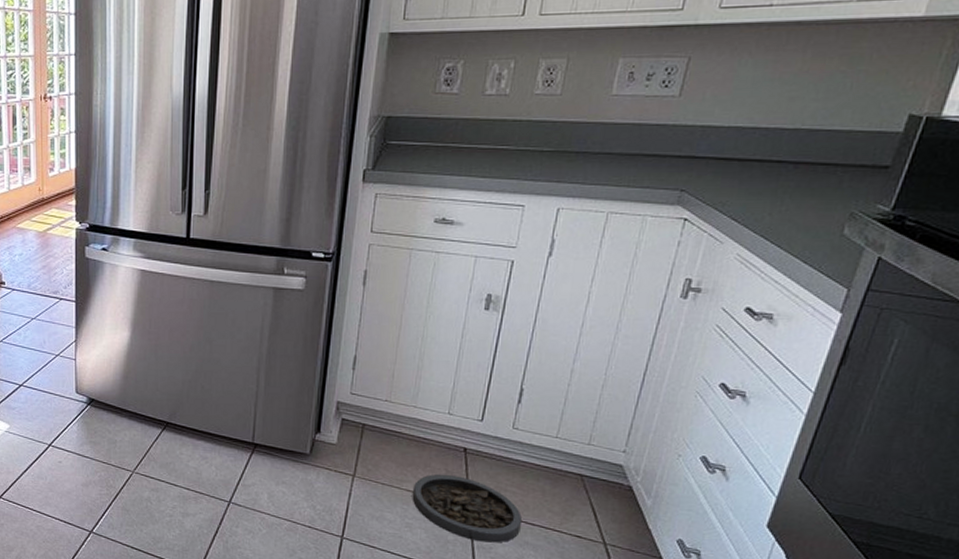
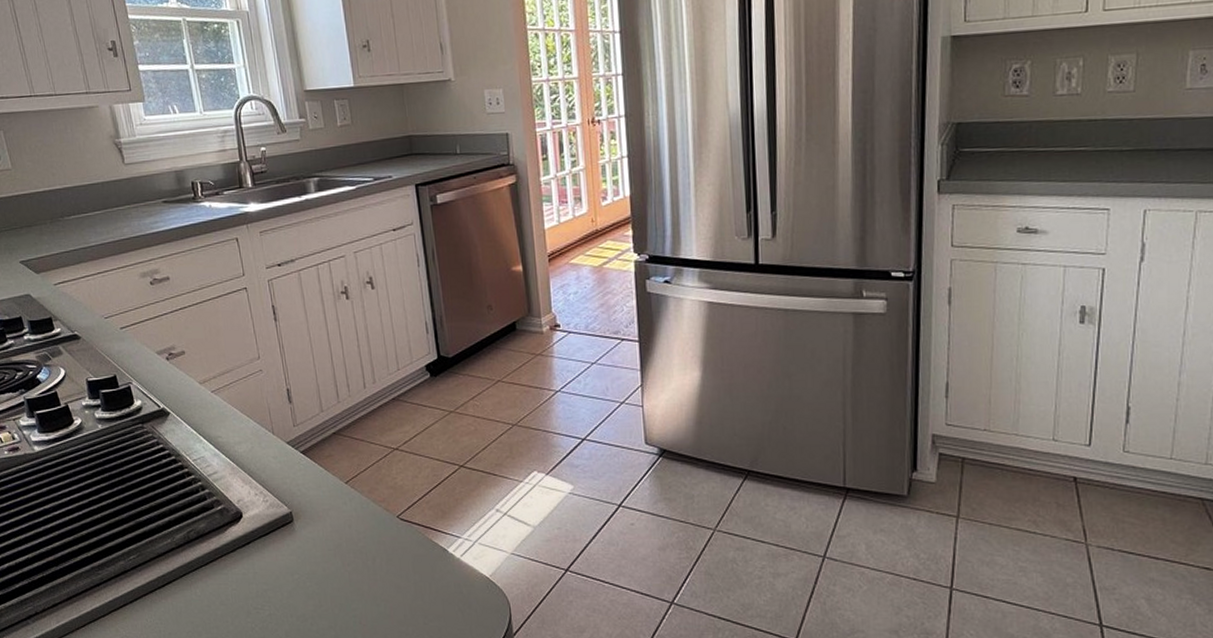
pet bowl: present [412,474,523,543] -> none [1023,508,1145,582]

